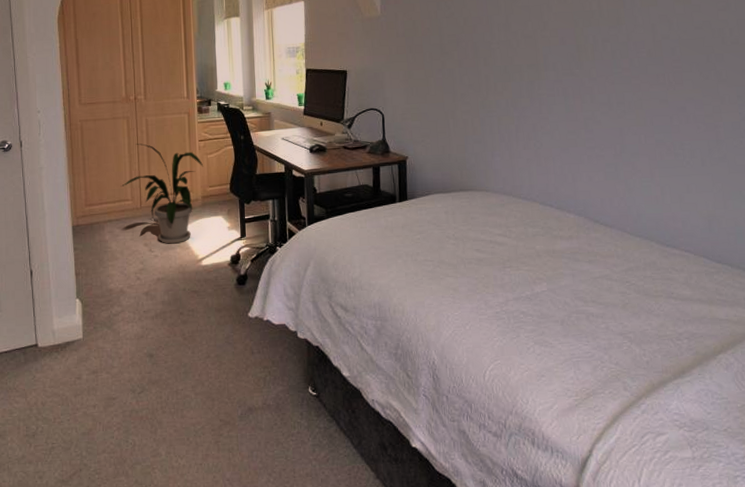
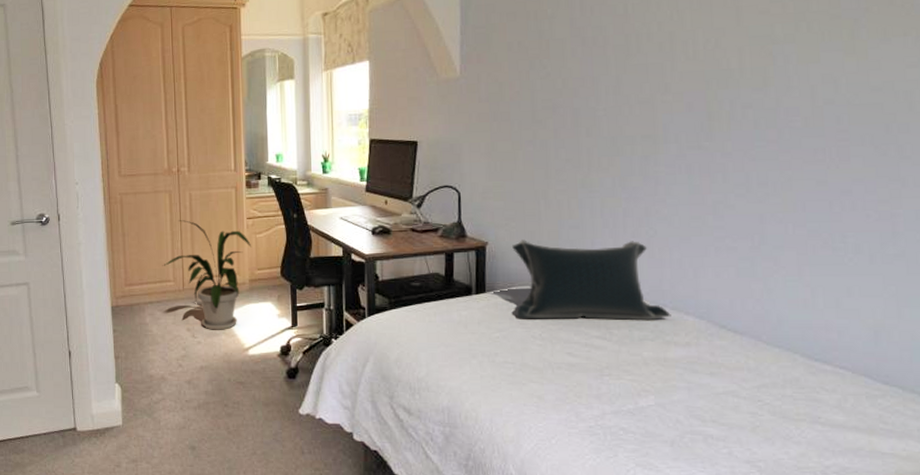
cushion: none [428,152,557,222] -> present [512,240,671,321]

